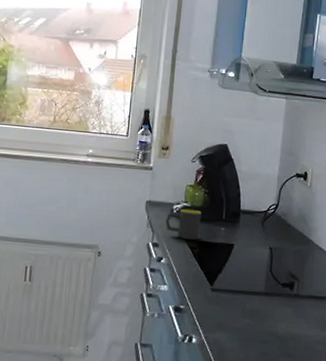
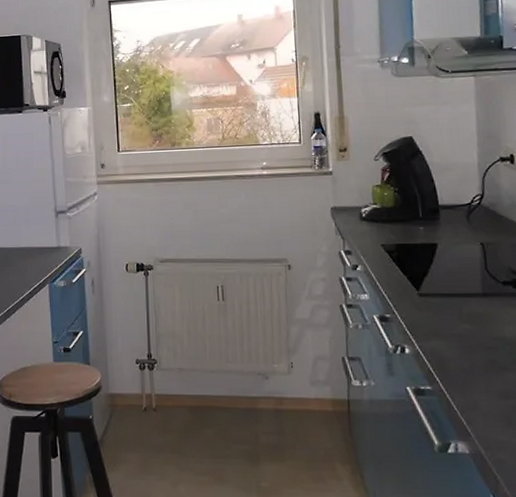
mug: present [165,209,201,240] -> none [355,211,396,243]

